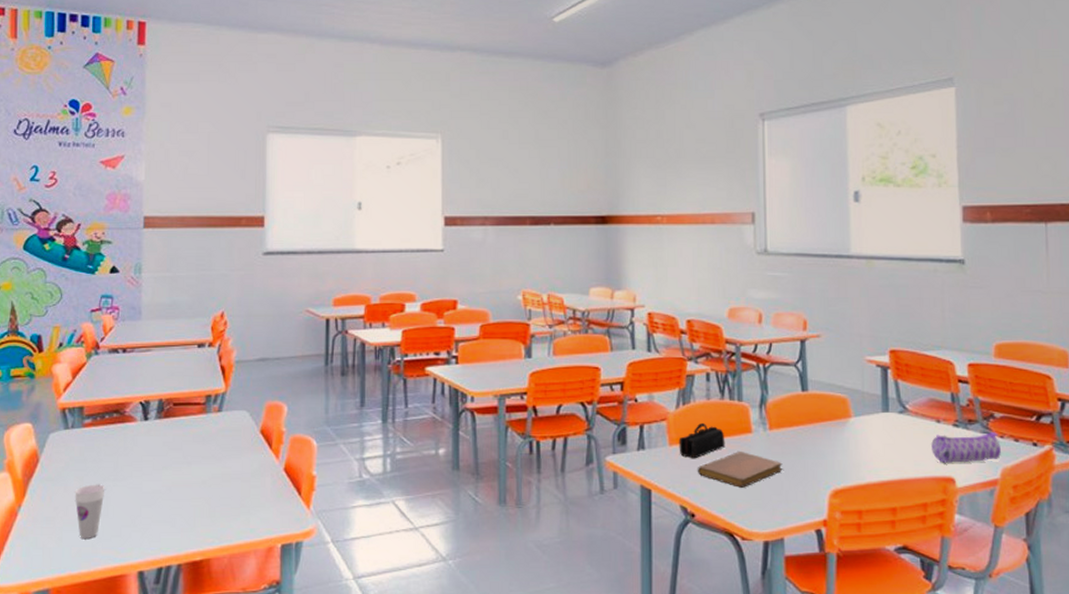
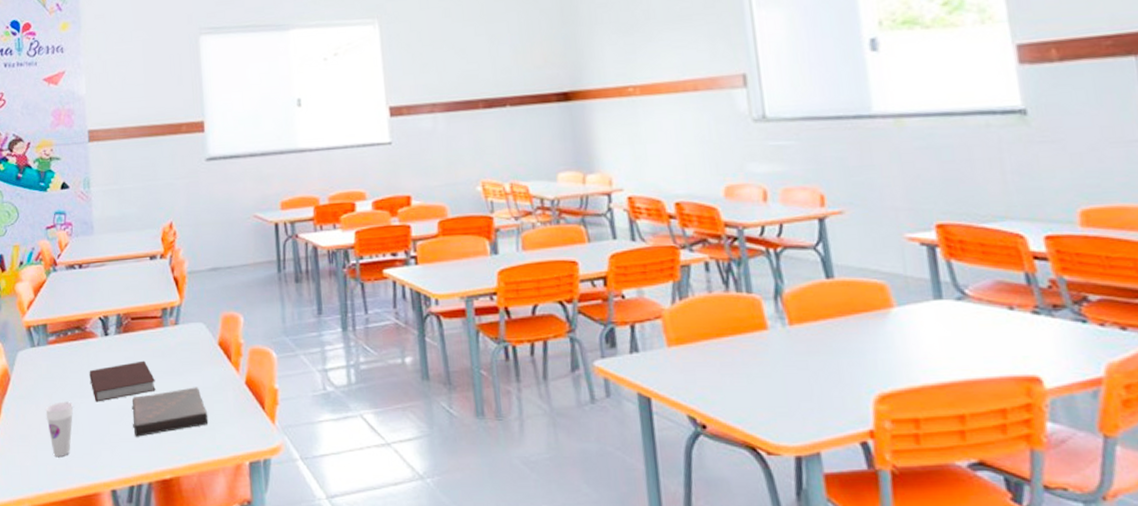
notebook: none [124,445,193,485] -> present [89,360,156,402]
book: none [166,472,244,520] -> present [131,387,209,437]
pencil case: present [679,422,725,459] -> none [678,319,736,362]
notebook: present [697,452,783,488] -> none [703,352,811,394]
pencil case: present [931,431,1001,463] -> none [1004,318,1103,359]

